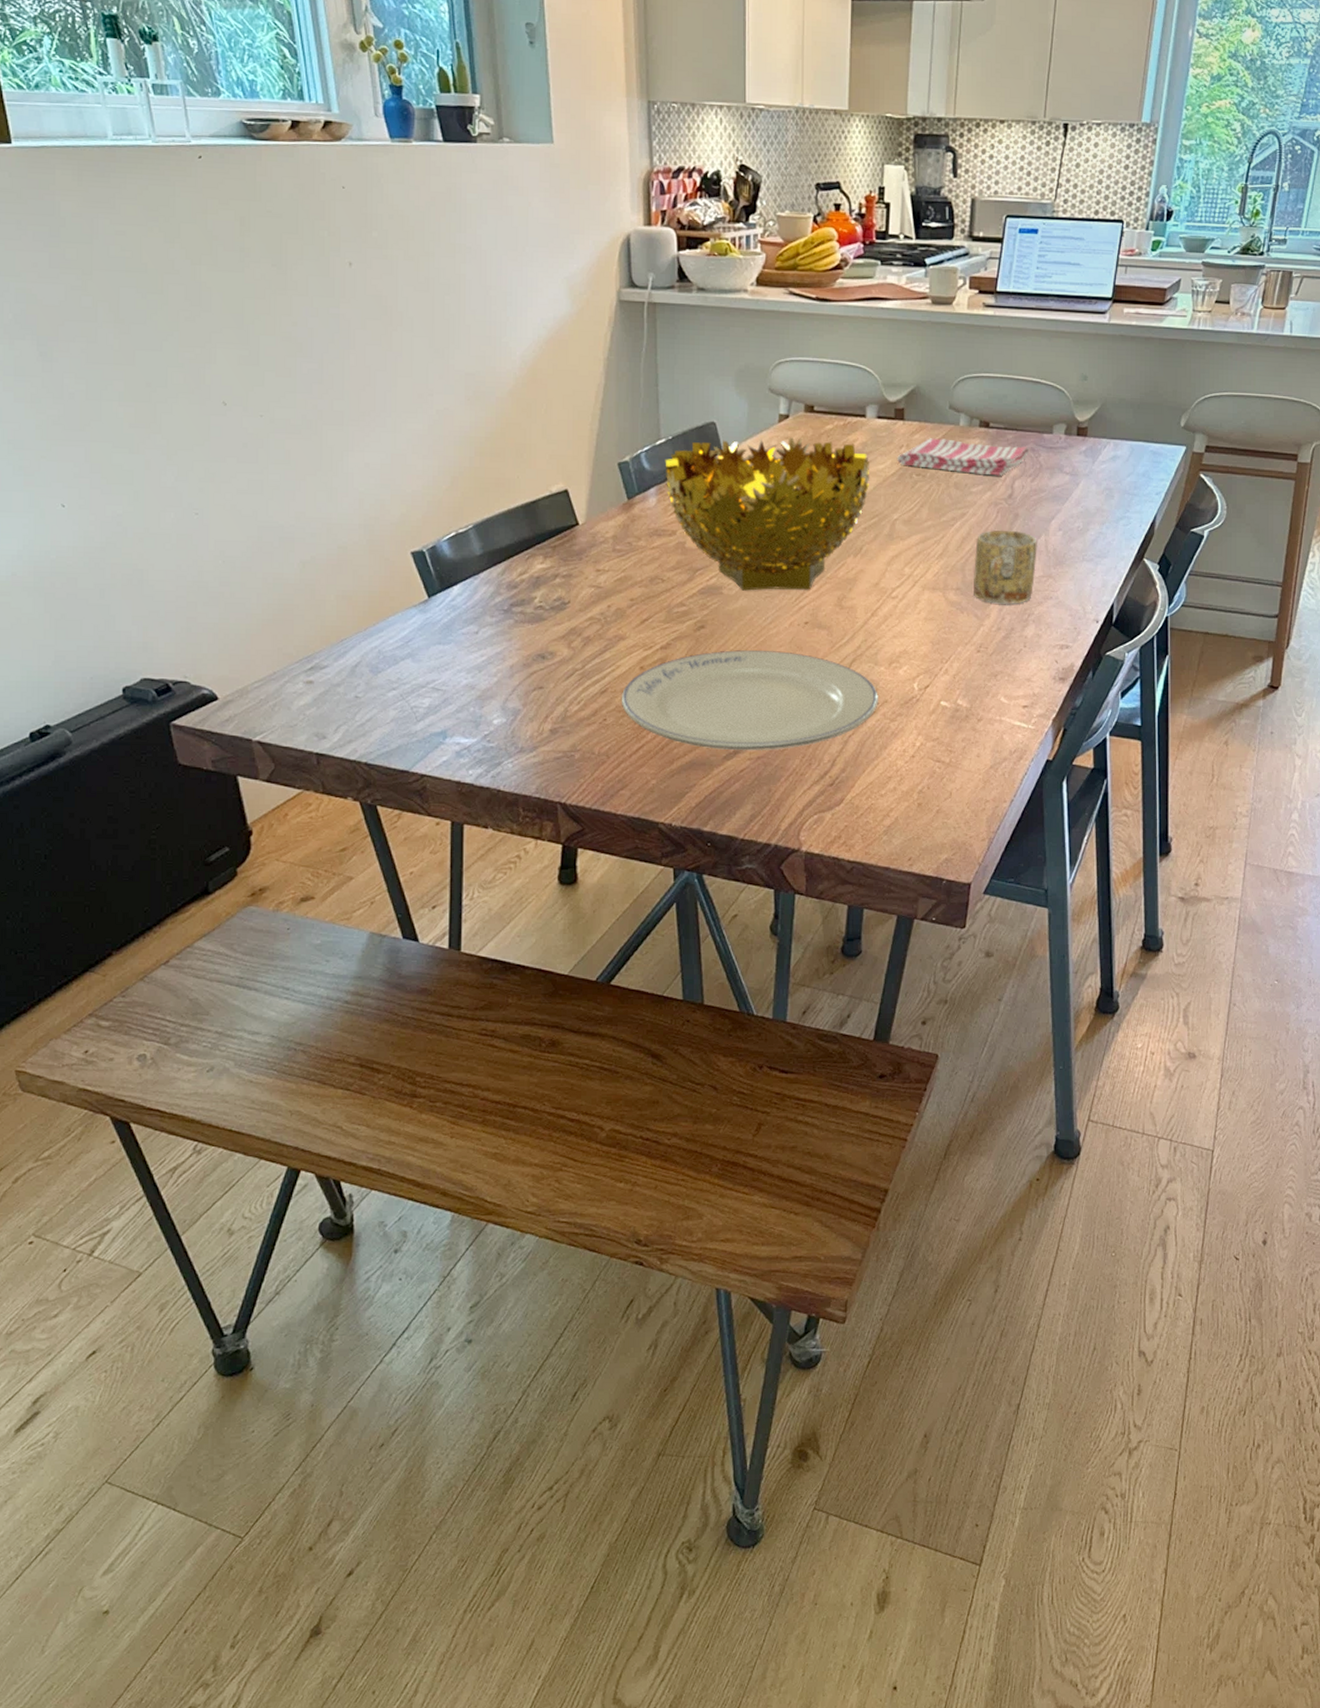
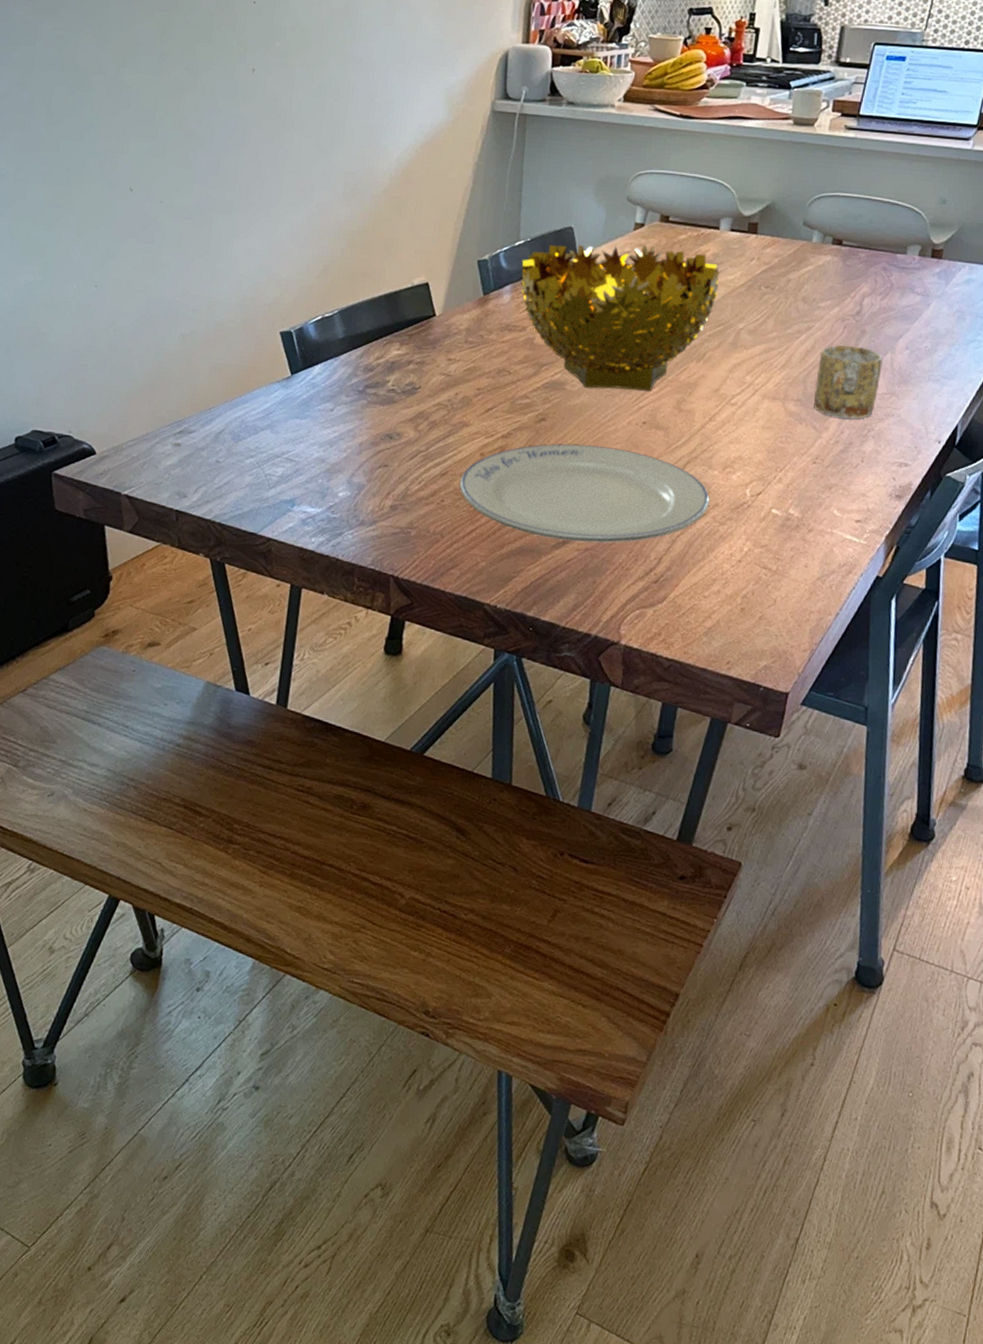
dish towel: present [897,438,1030,476] -> none [747,252,882,293]

